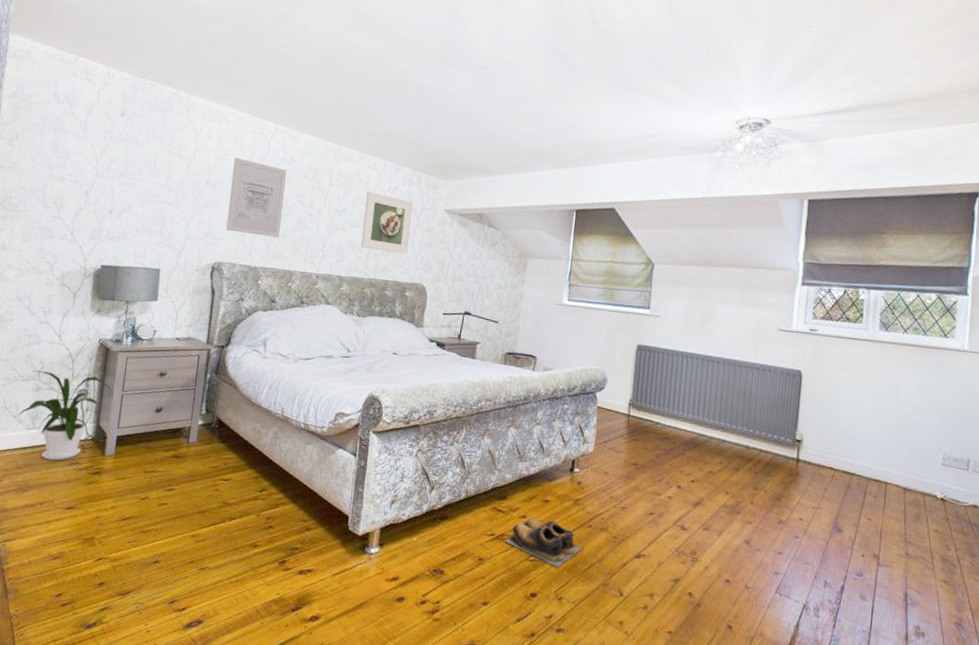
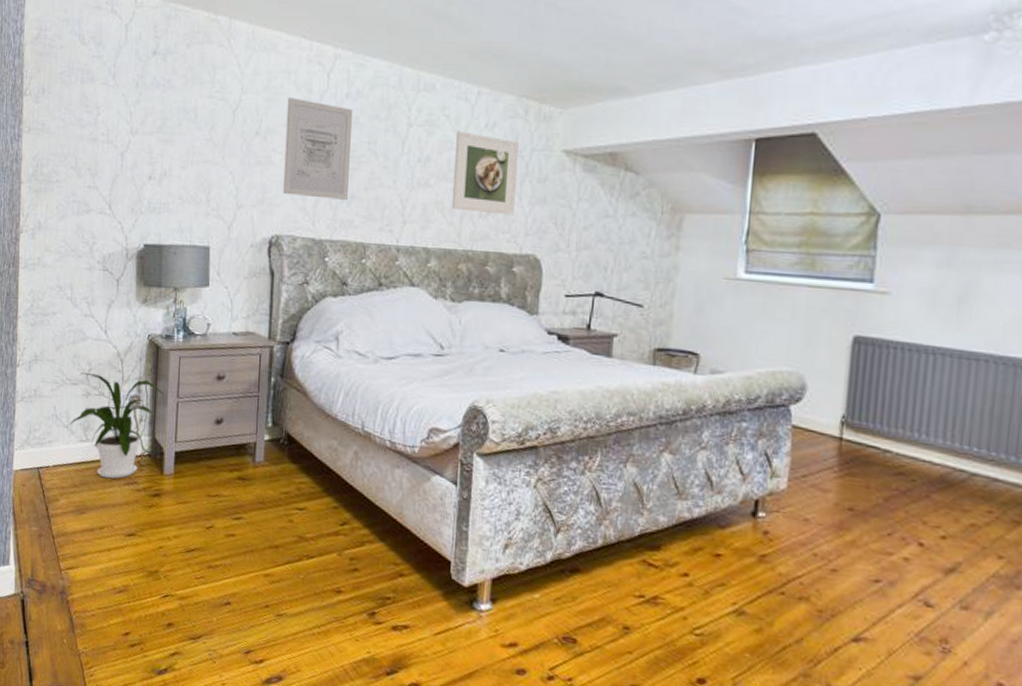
shoes: present [504,518,582,567] -> none [658,577,771,647]

